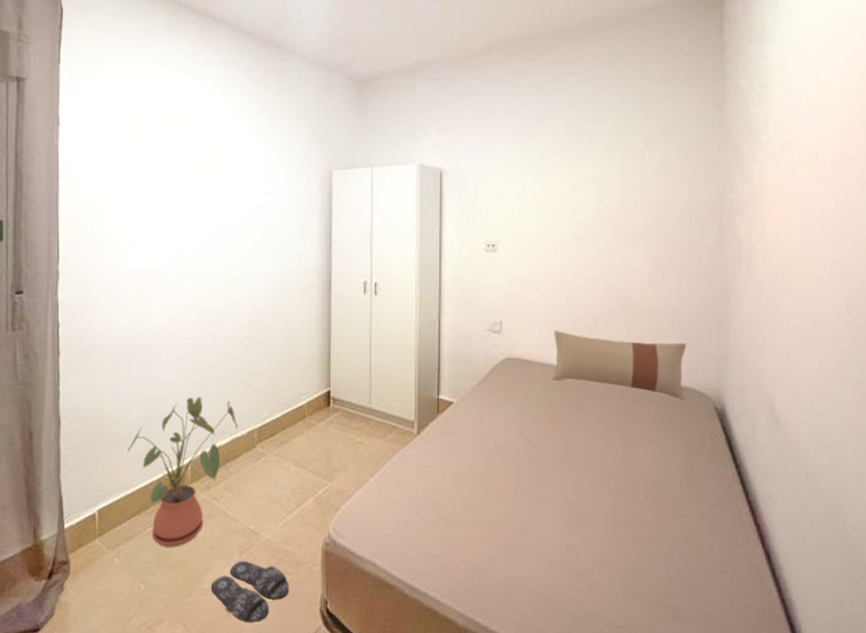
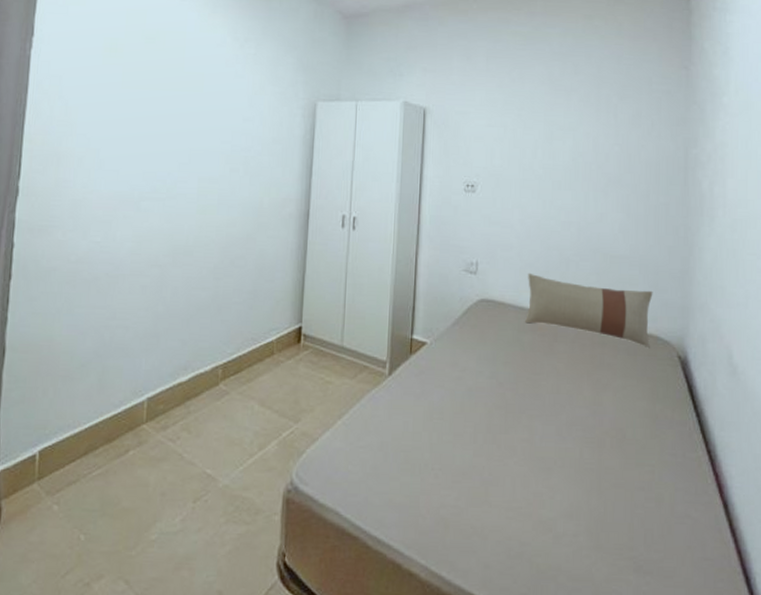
house plant: present [127,397,238,547] -> none [78,329,202,493]
slippers: present [210,561,289,622] -> none [159,509,245,578]

